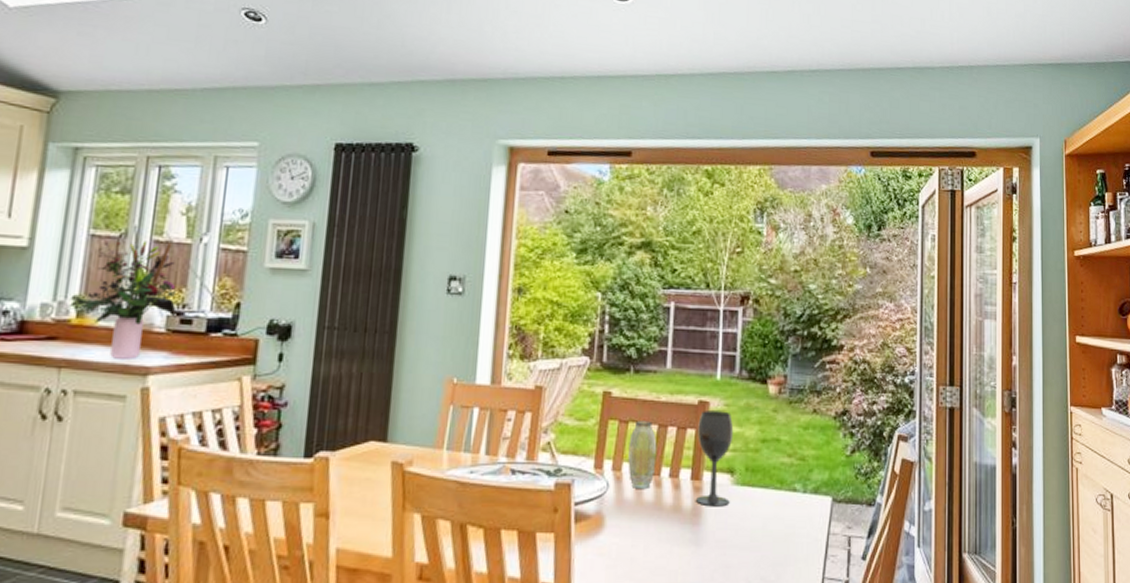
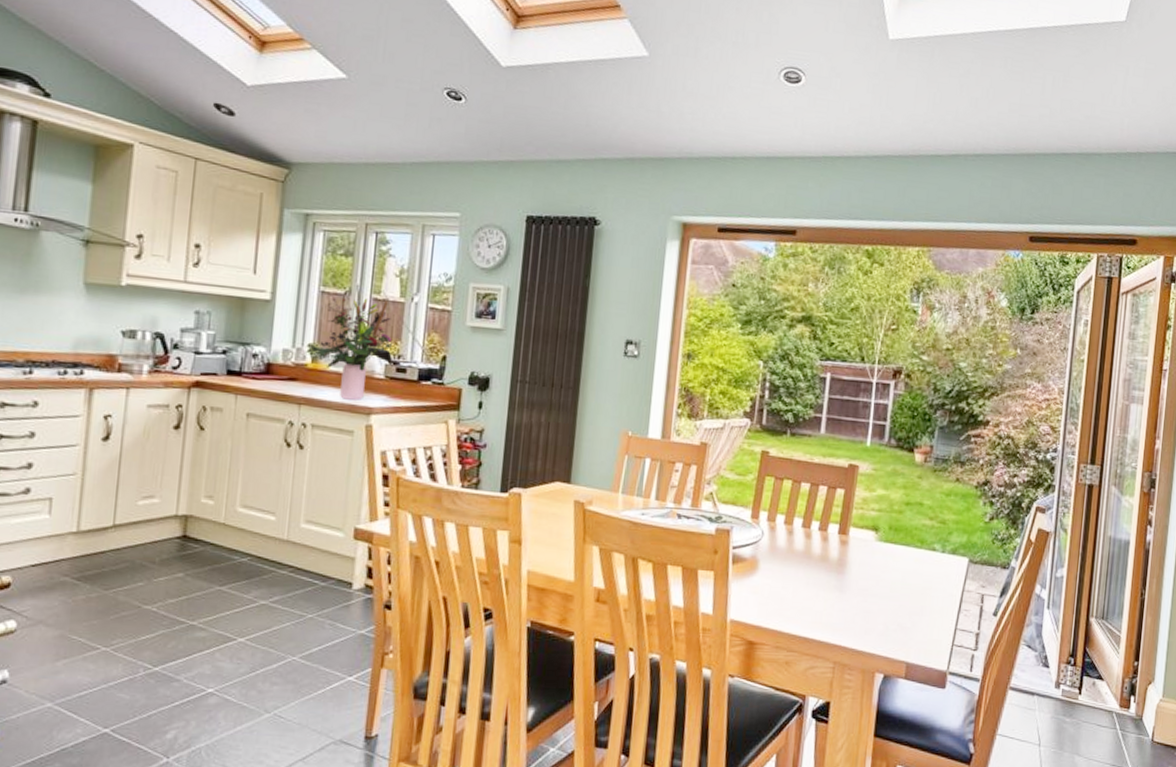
vase: present [628,420,657,488] -> none [781,478,809,539]
wine glass: present [696,411,734,507] -> none [842,473,880,560]

